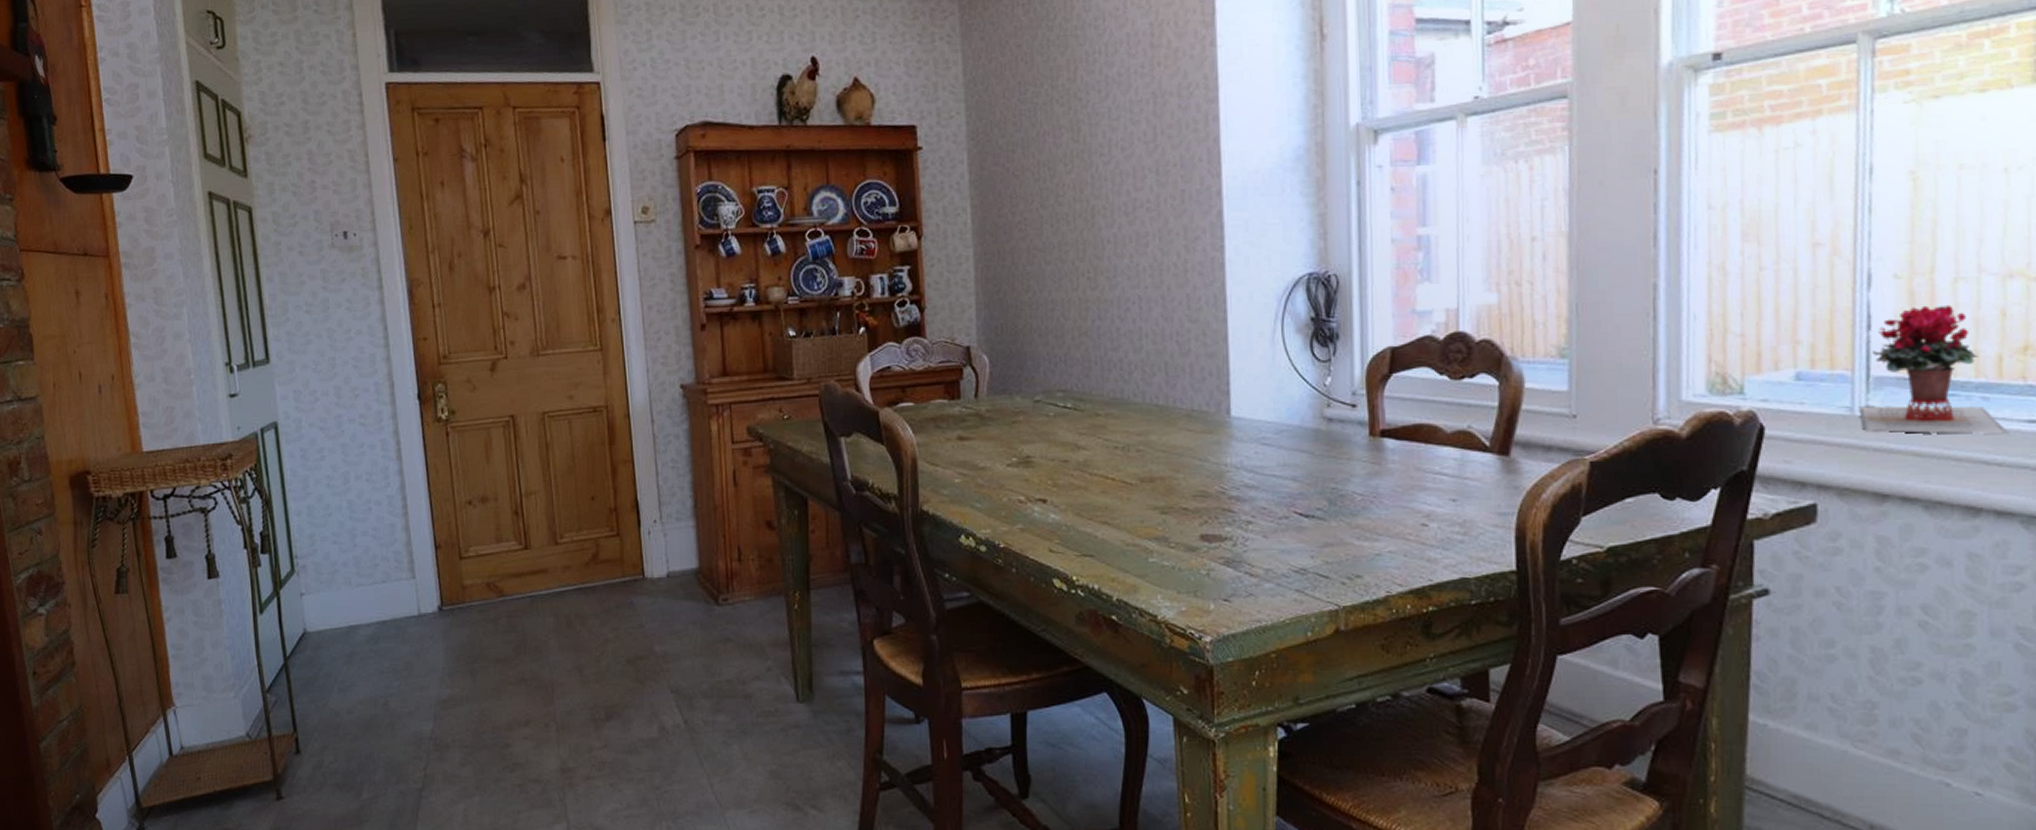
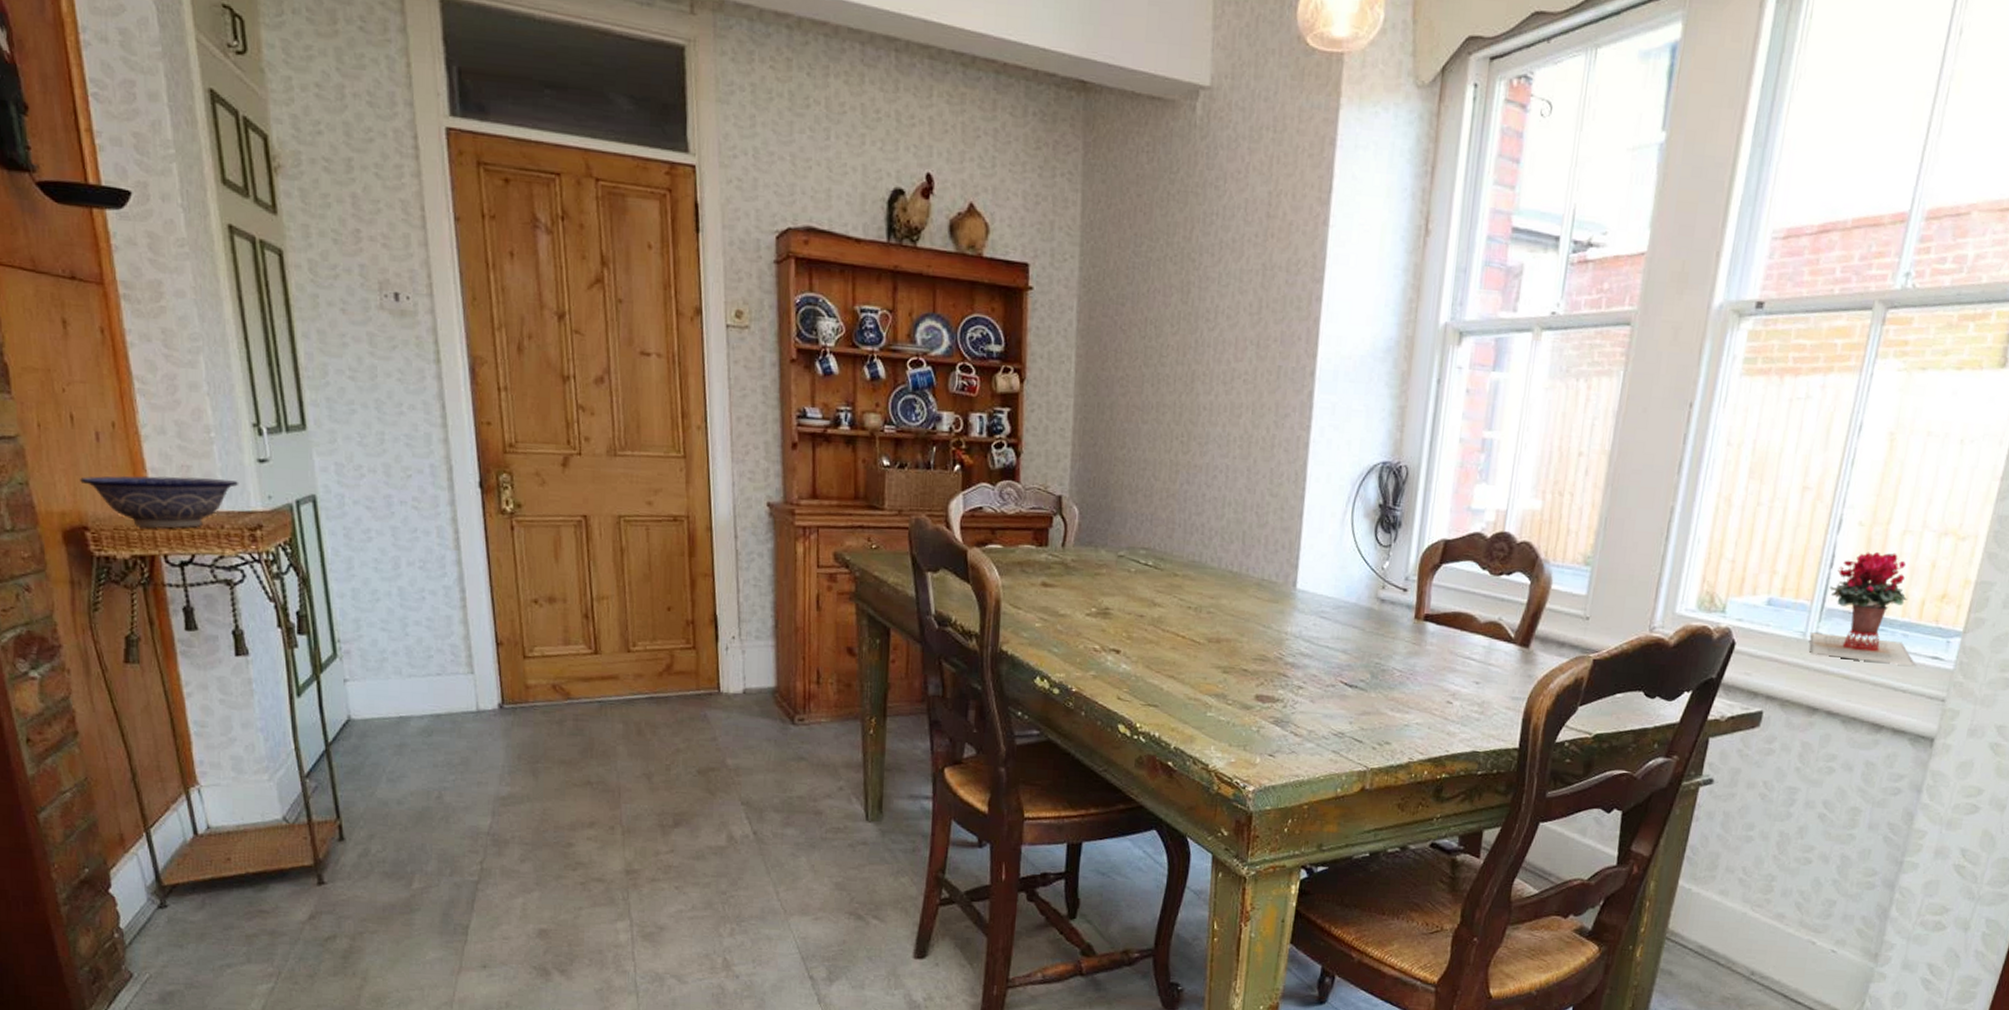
decorative bowl: none [85,415,214,467] -> present [80,475,239,528]

